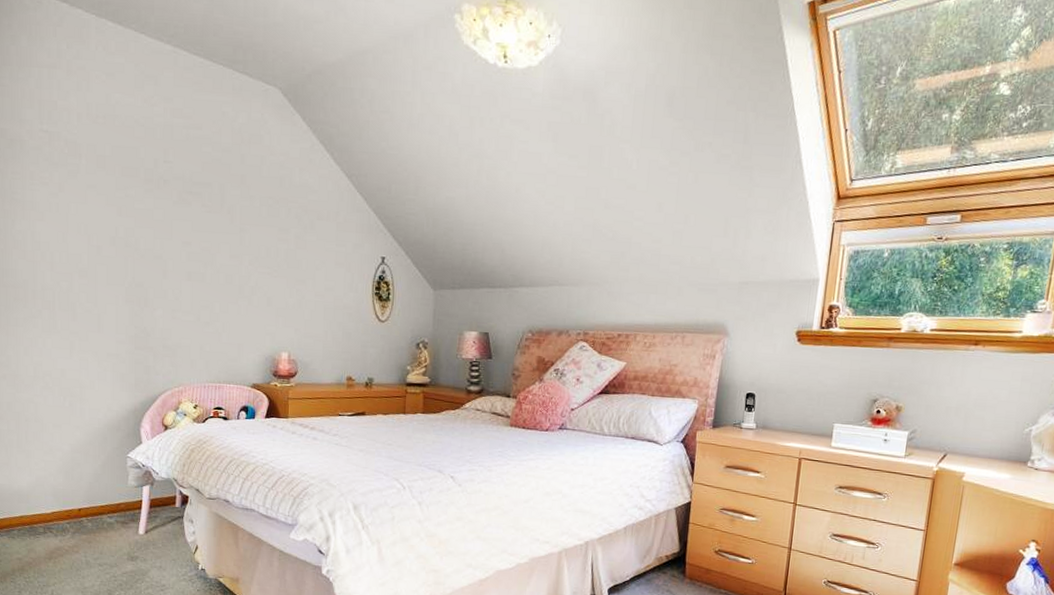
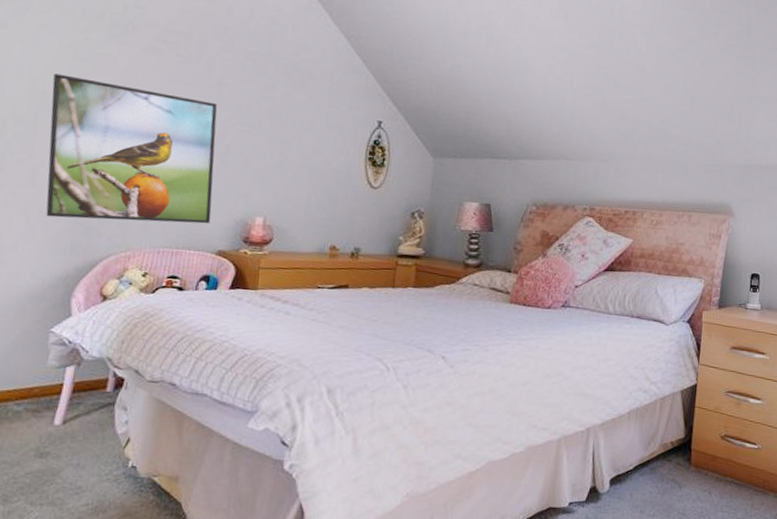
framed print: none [105,229,244,360] -> present [46,73,217,224]

